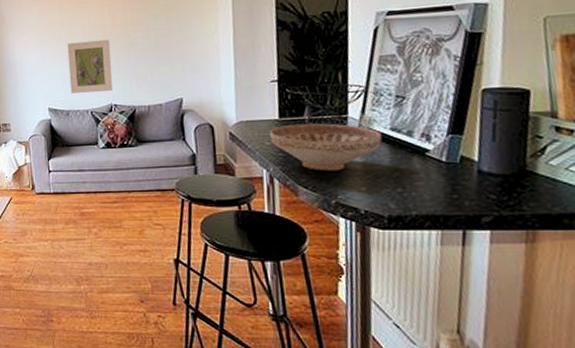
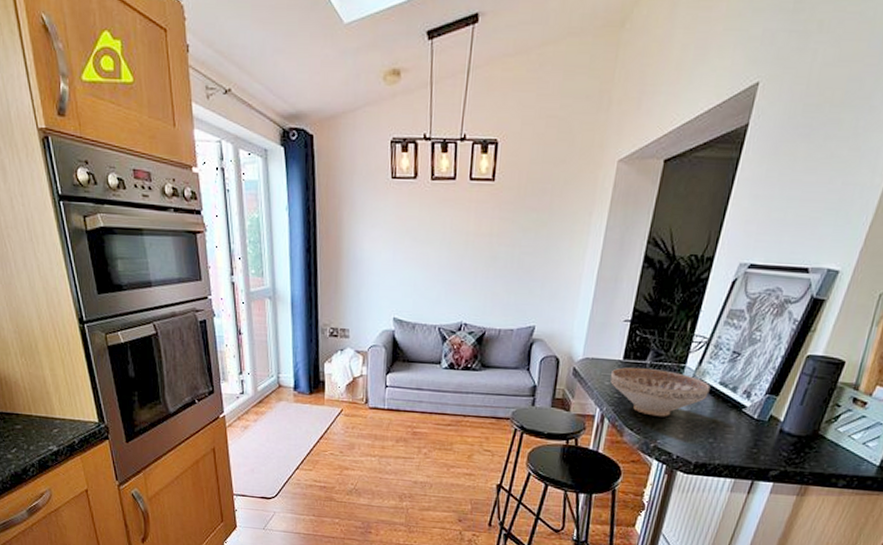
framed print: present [67,39,113,94] -> none [419,246,471,309]

